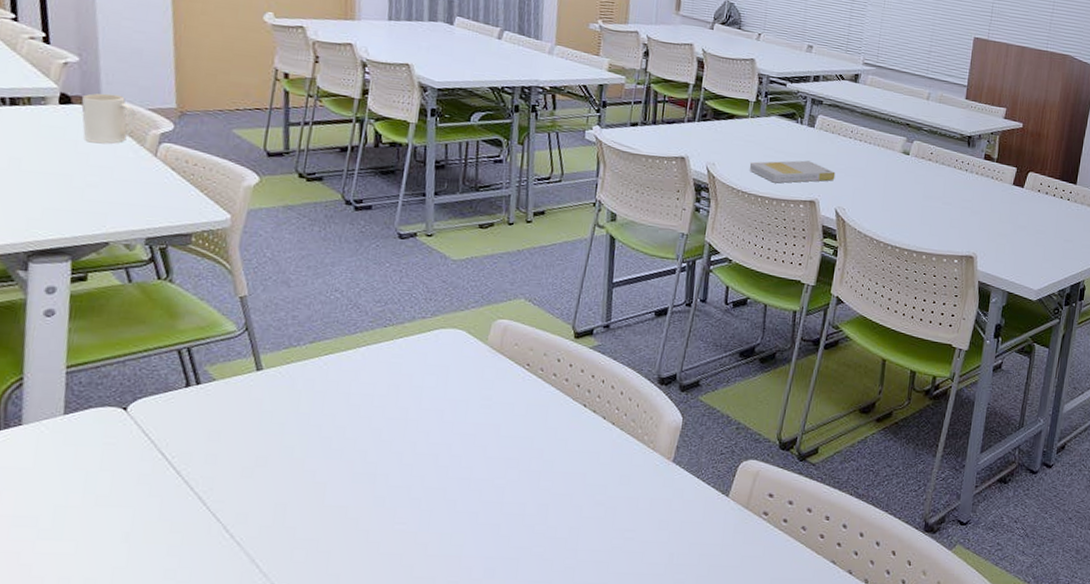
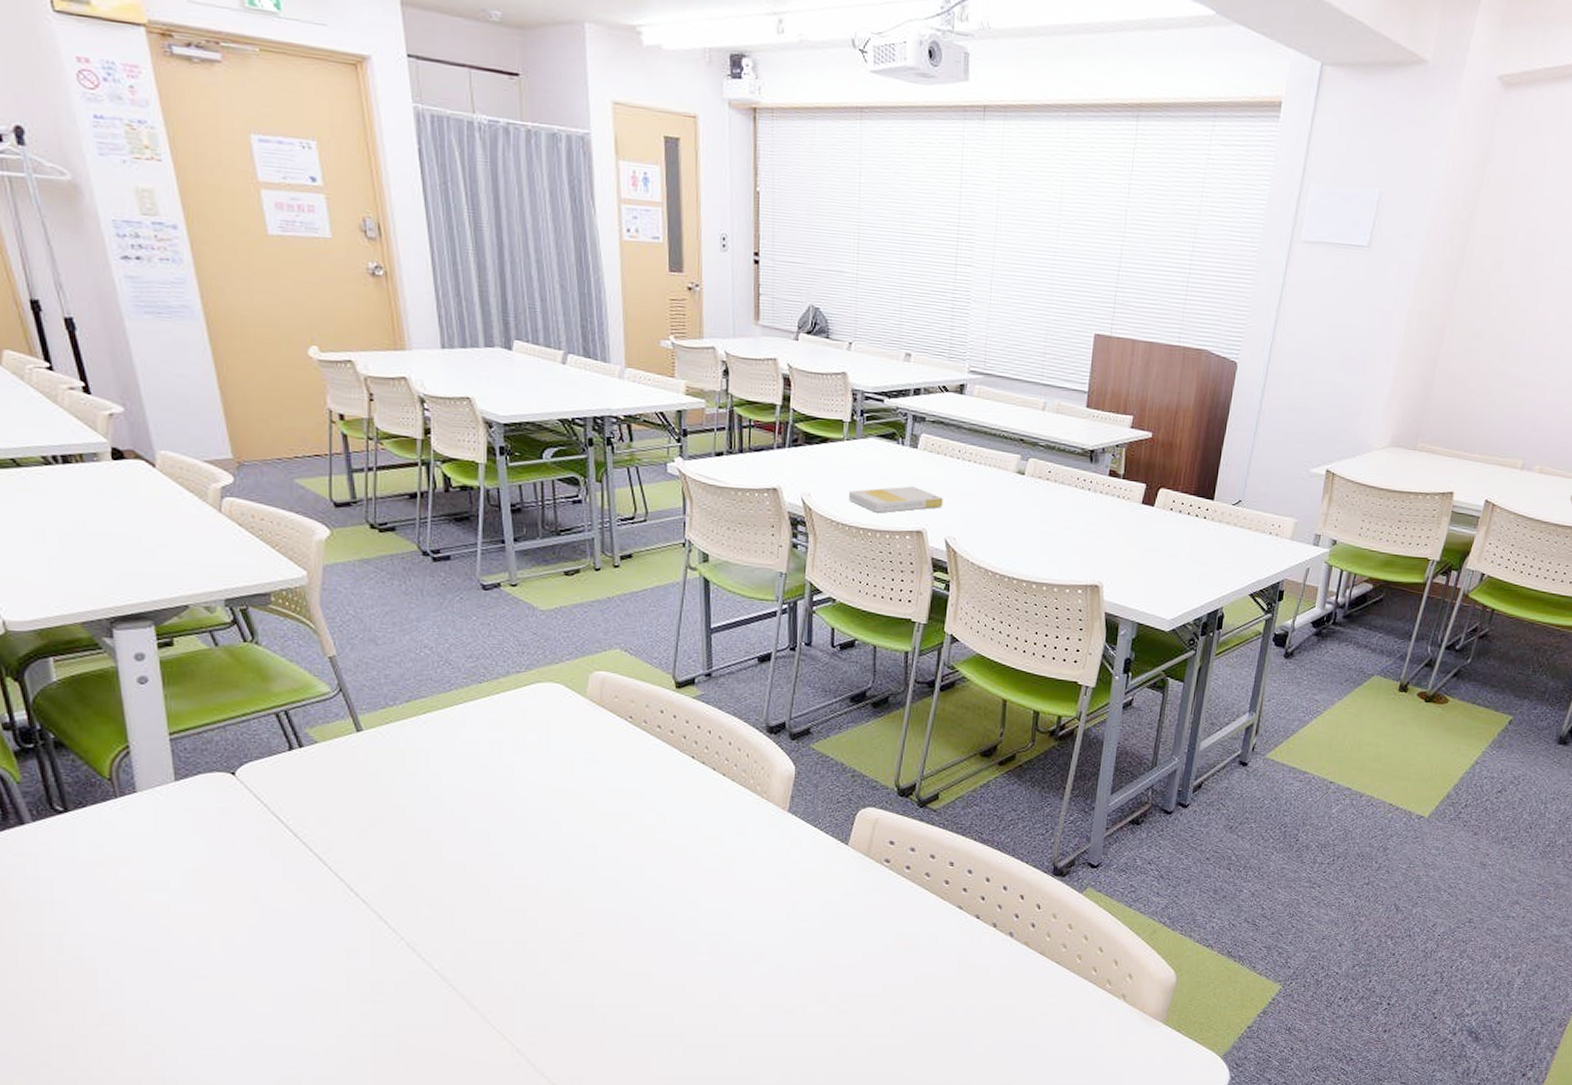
mug: present [81,93,136,144] -> none [133,445,194,501]

